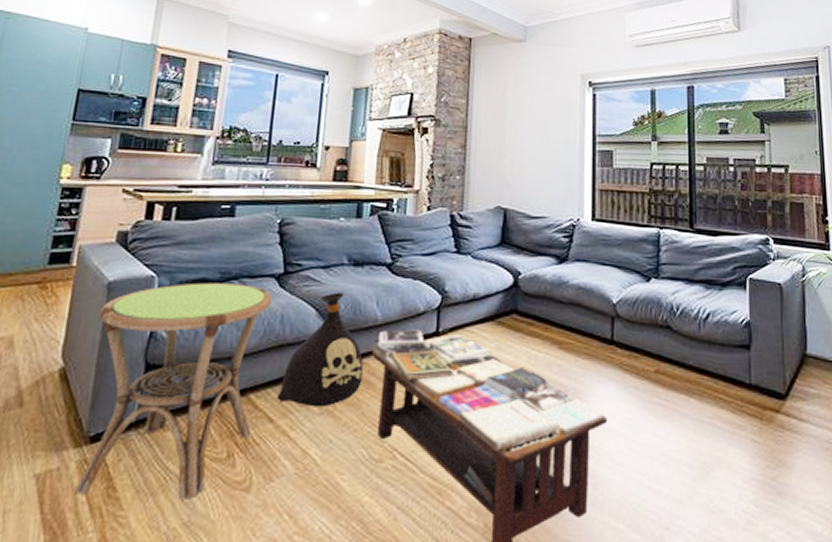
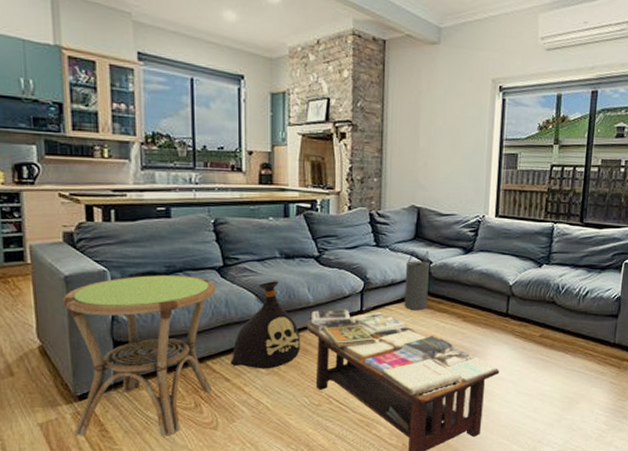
speaker: none [488,258,517,333] -> present [404,250,429,310]

